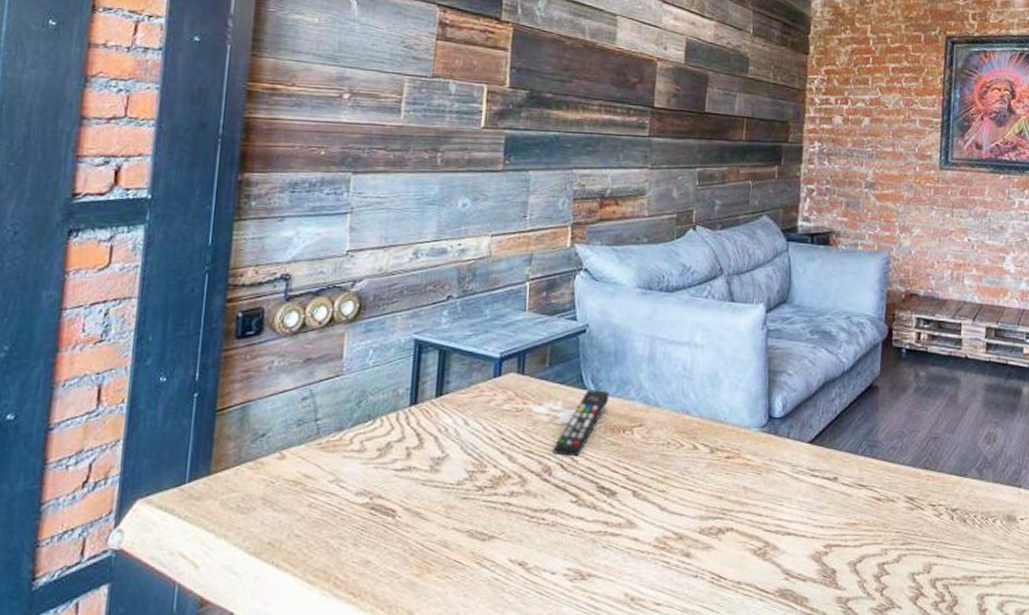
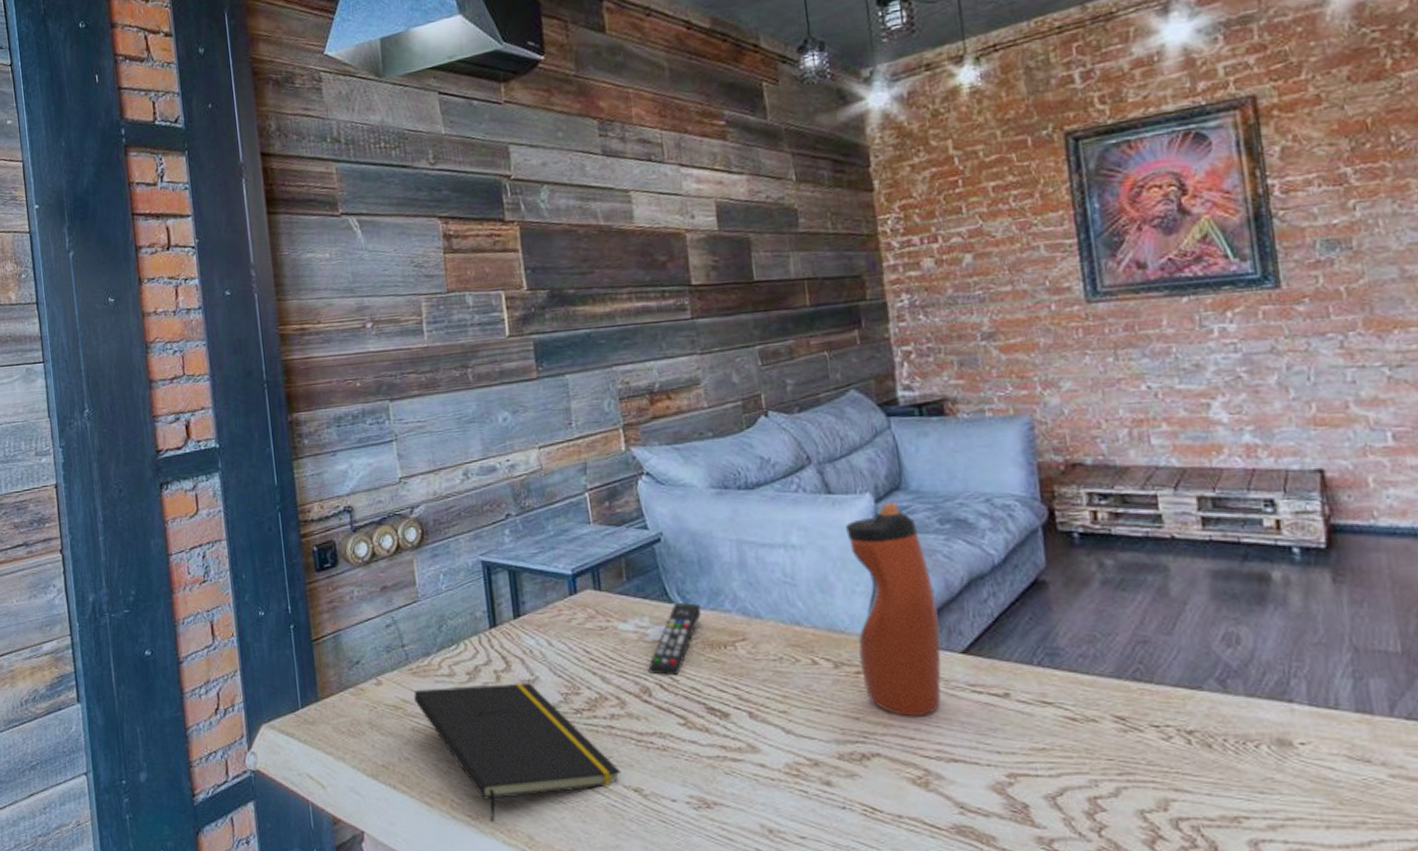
notepad: none [317,460,511,599] -> present [414,682,622,822]
water bottle: none [731,312,798,495] -> present [845,501,941,716]

